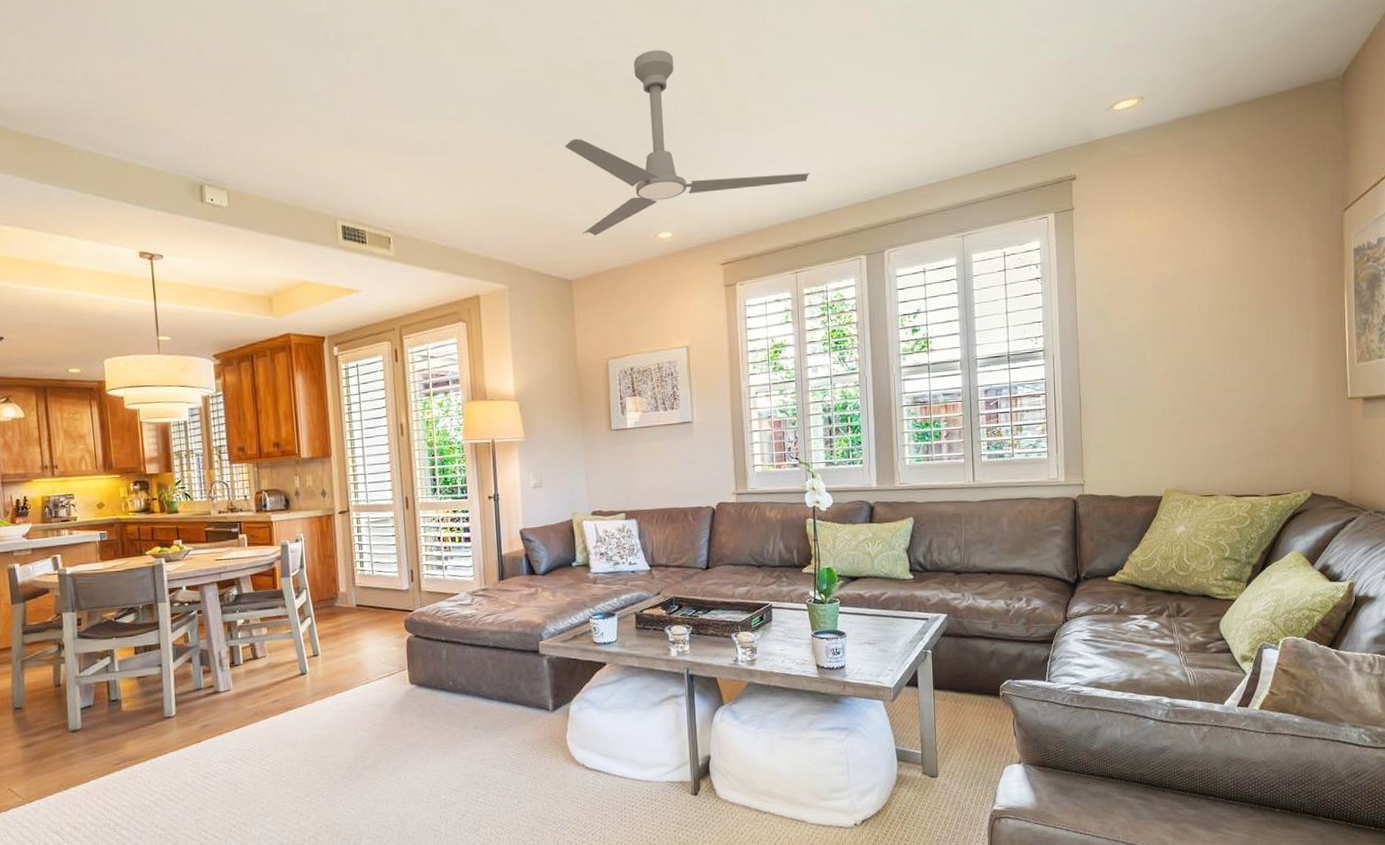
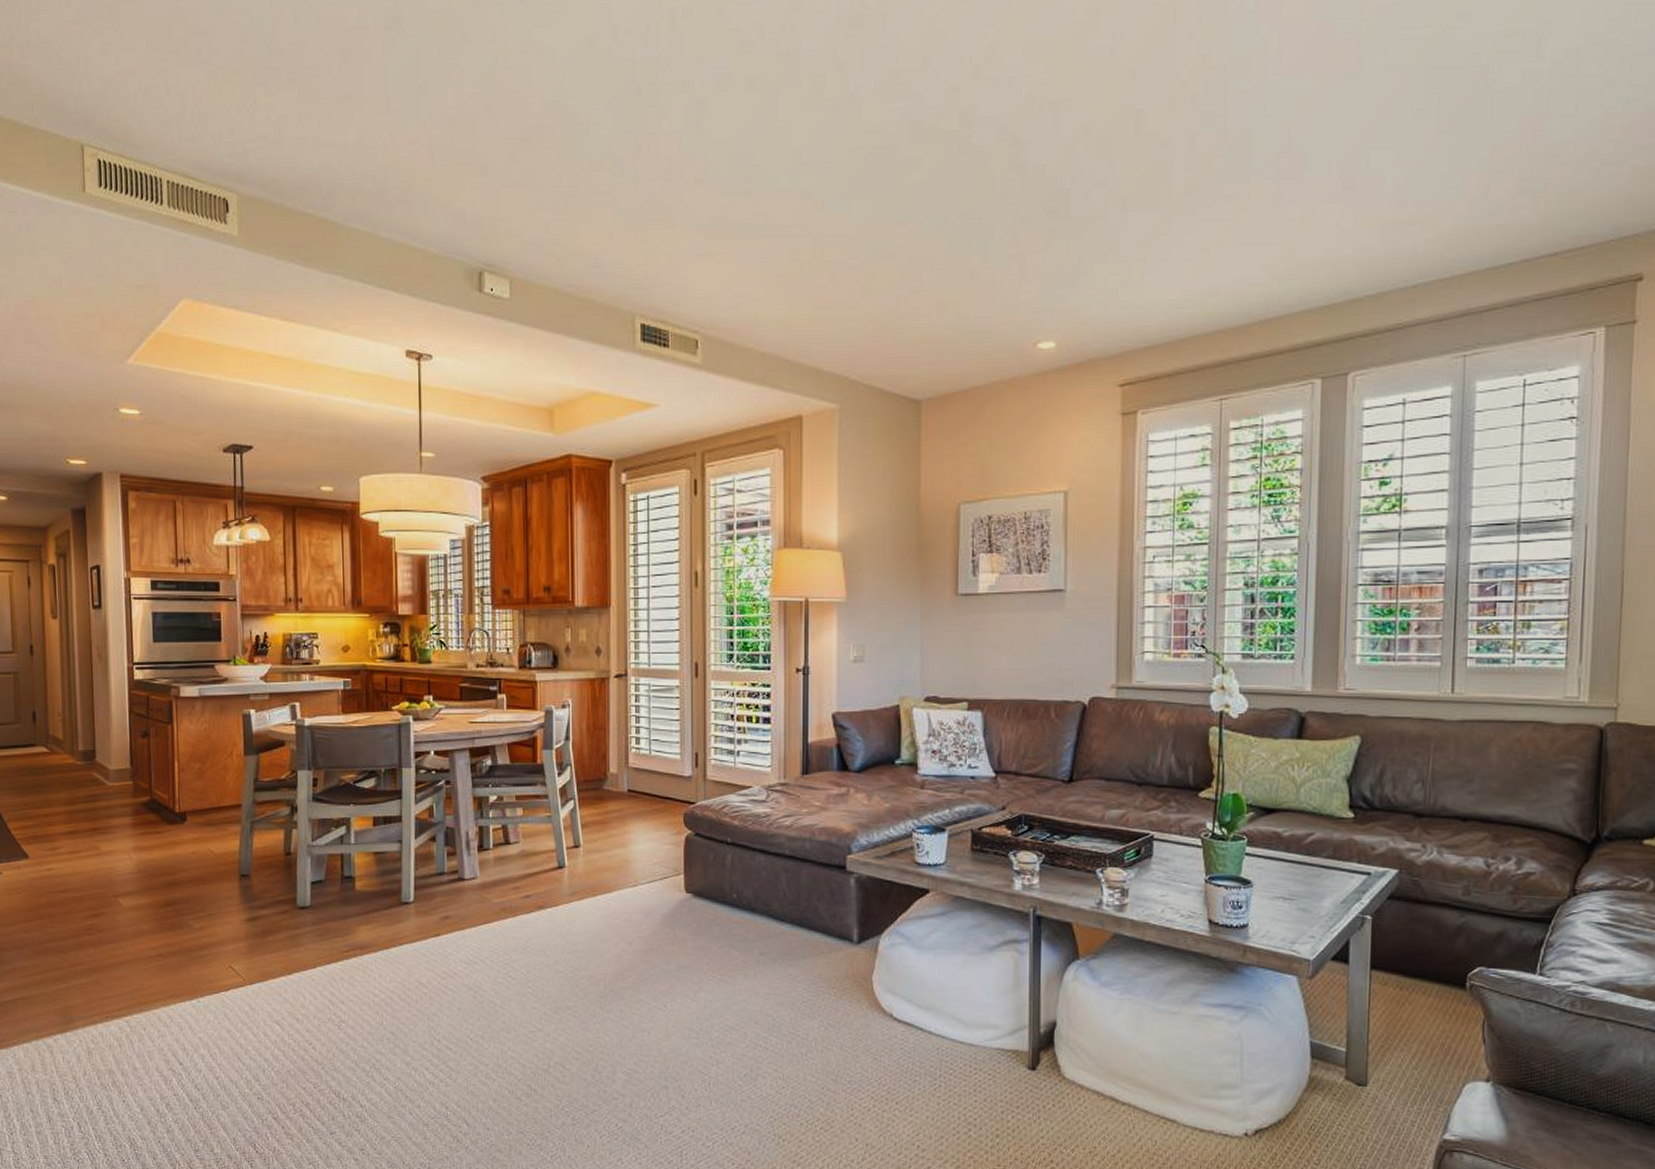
ceiling fan: present [565,50,811,236] -> none [924,101,1252,344]

